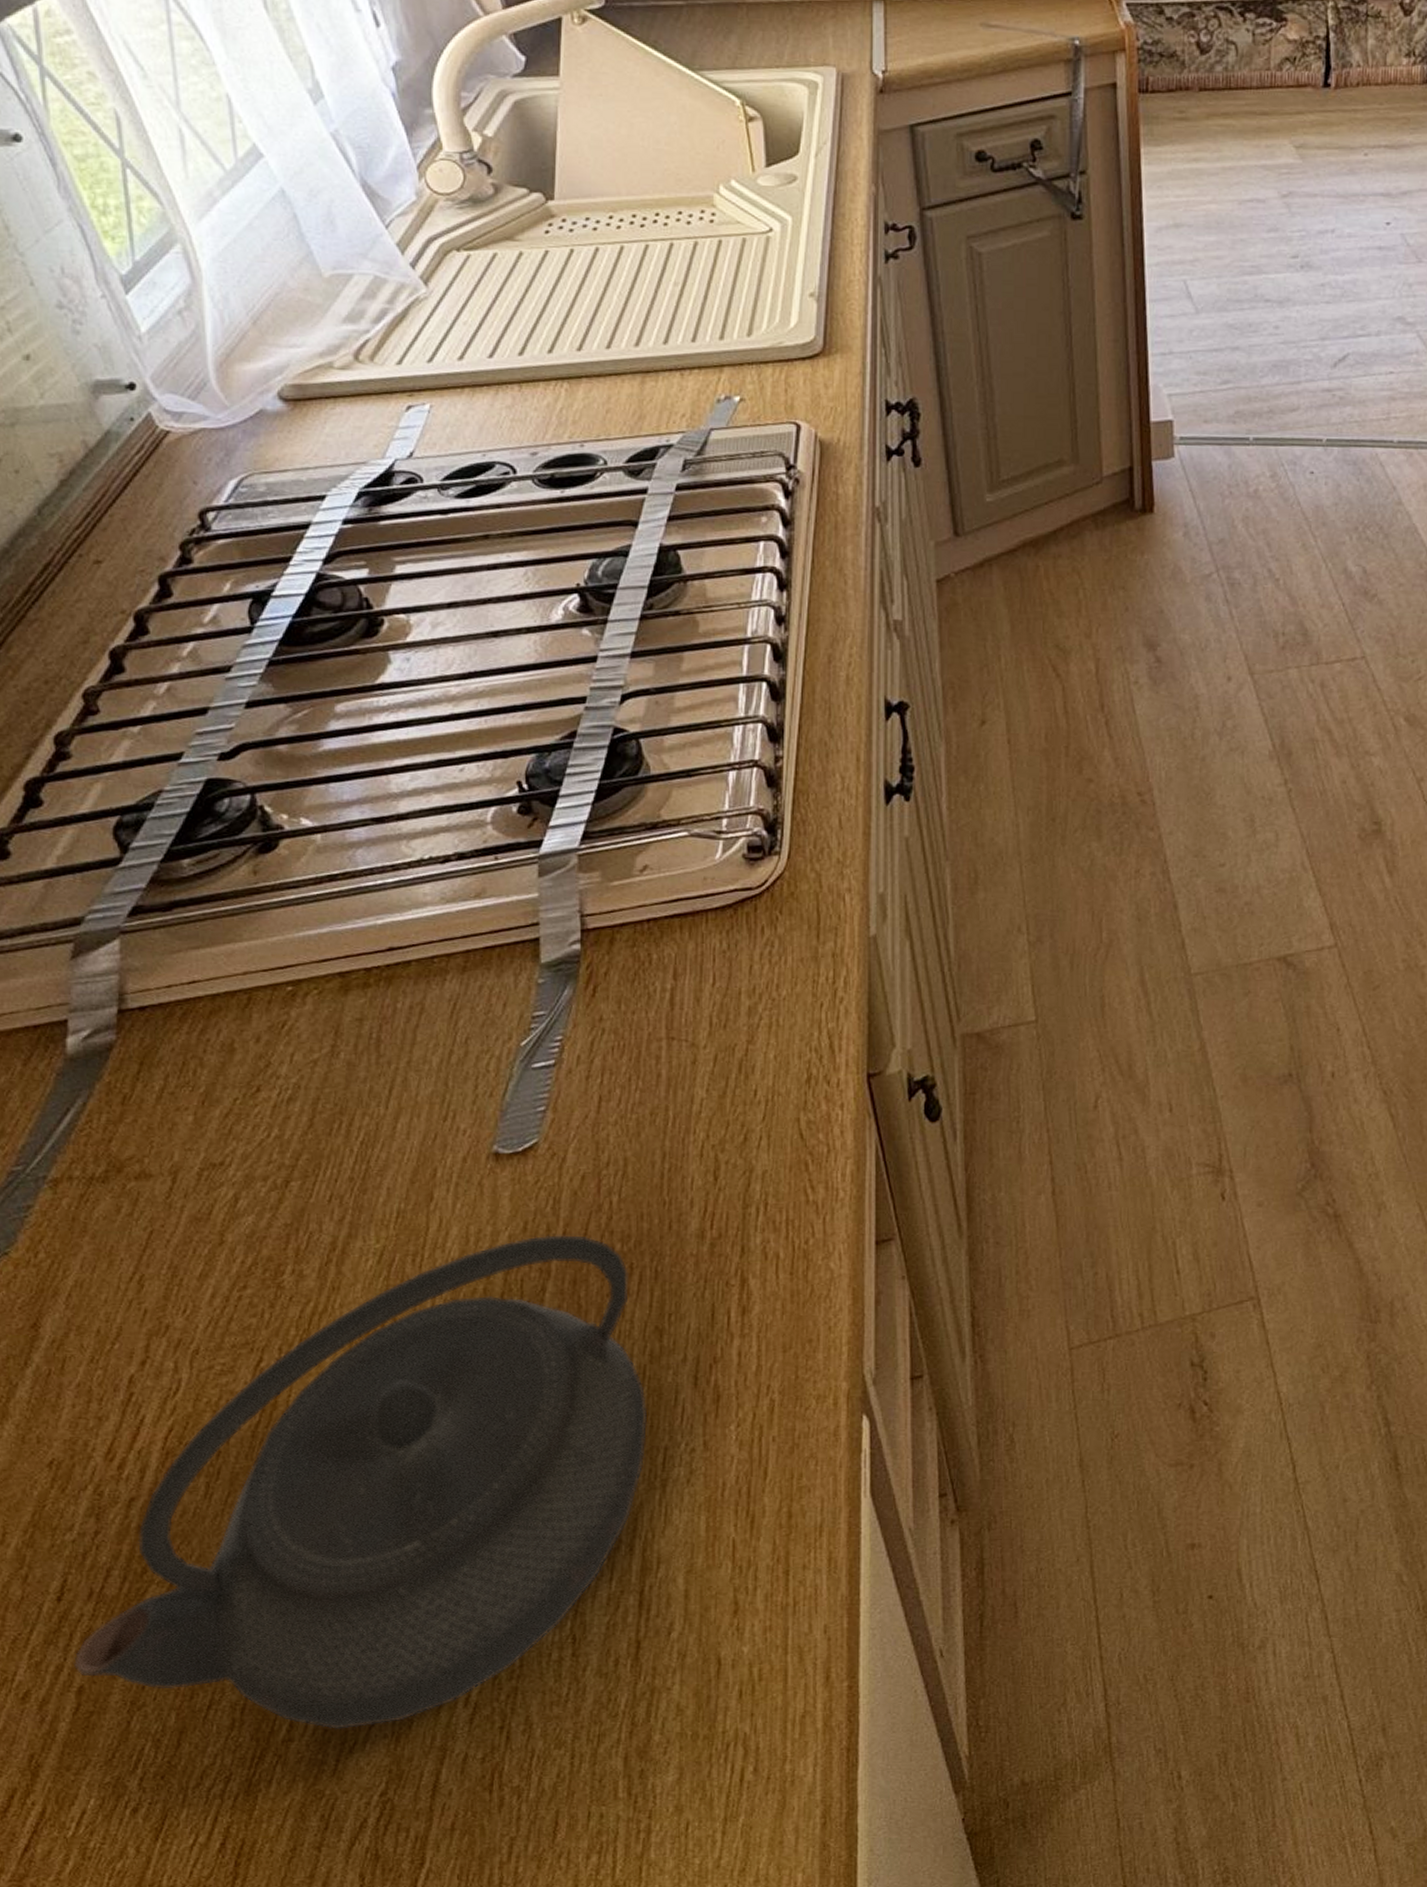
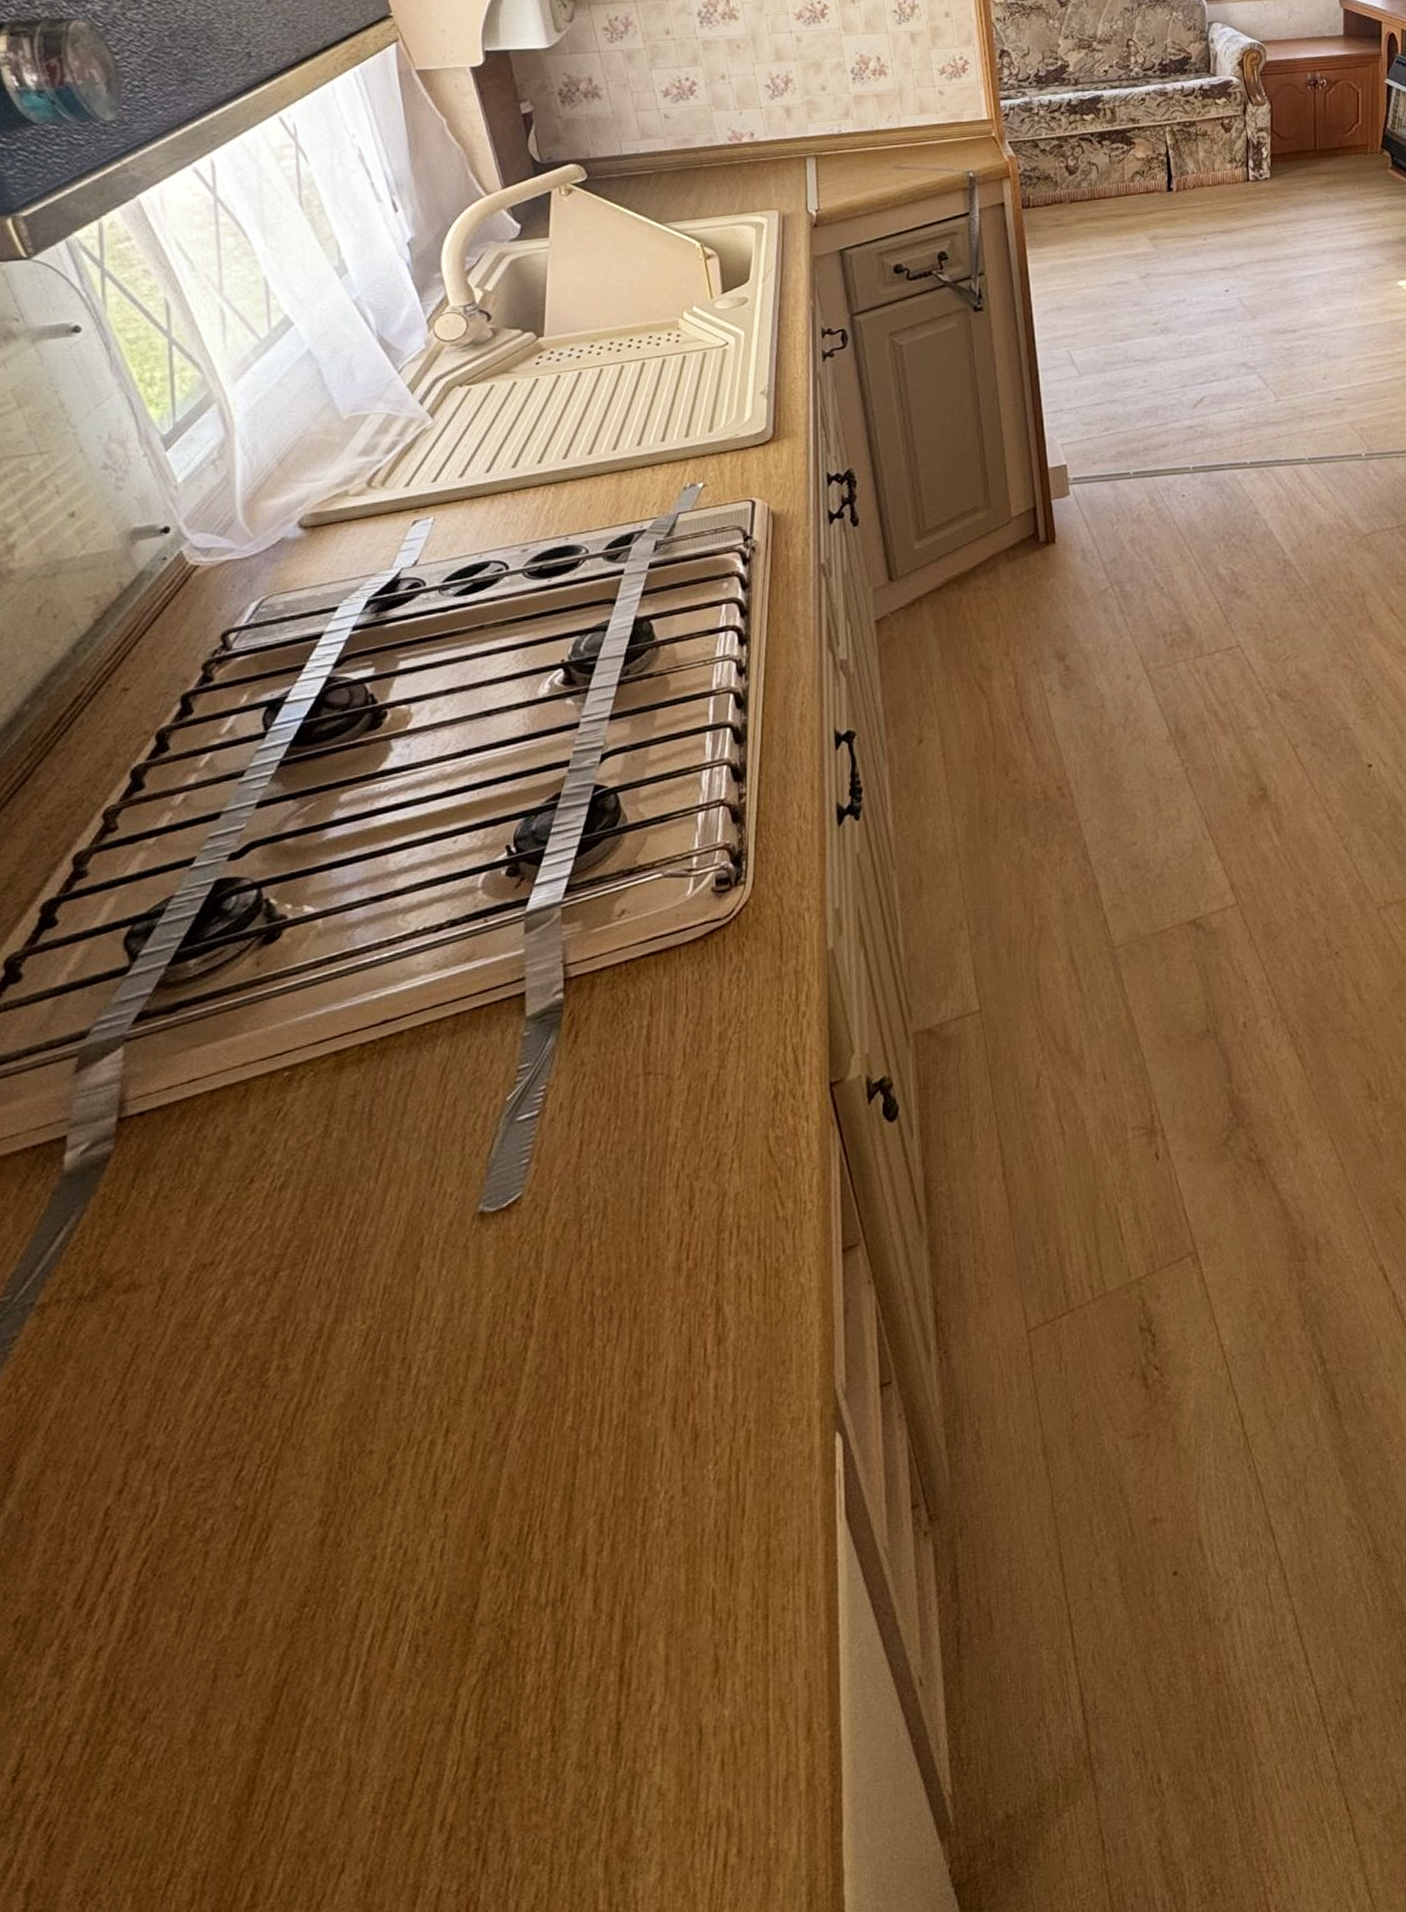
kettle: present [72,1235,648,1730] -> none [23,1285,628,1885]

